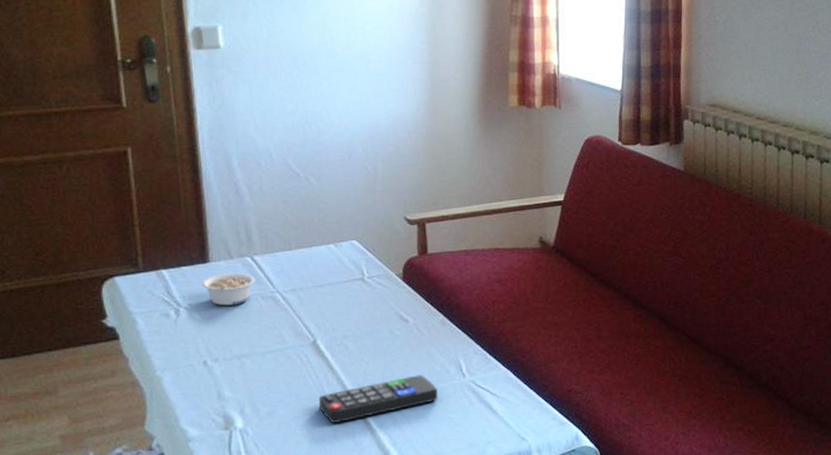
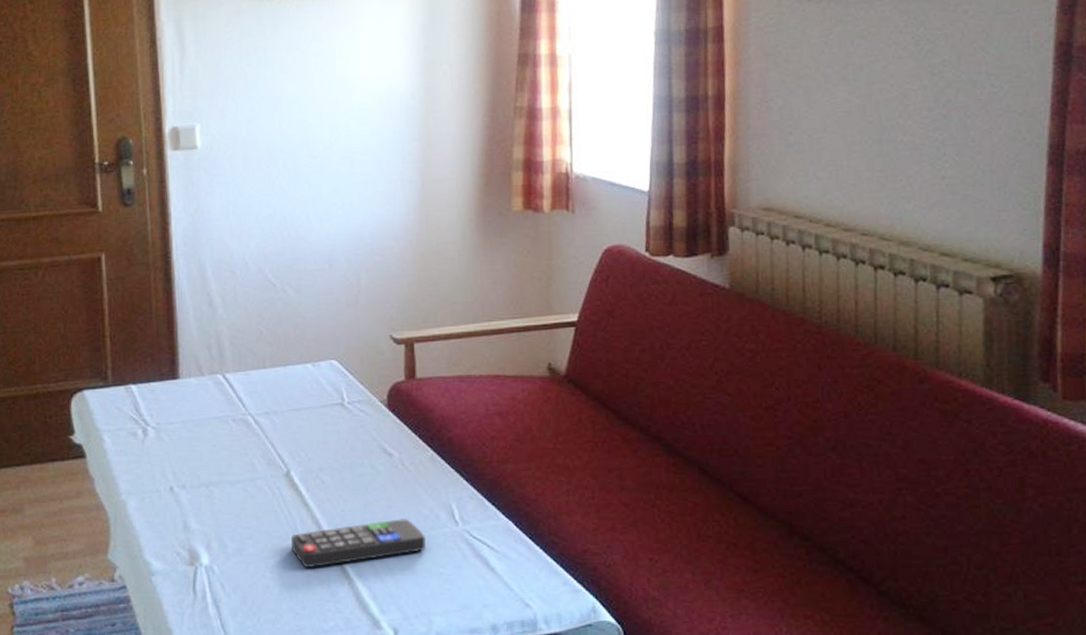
legume: present [202,273,255,306] -> none [171,391,227,427]

